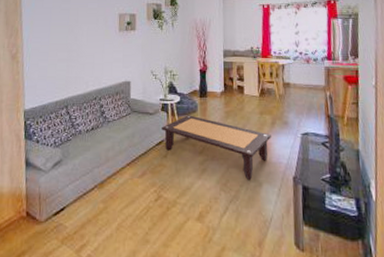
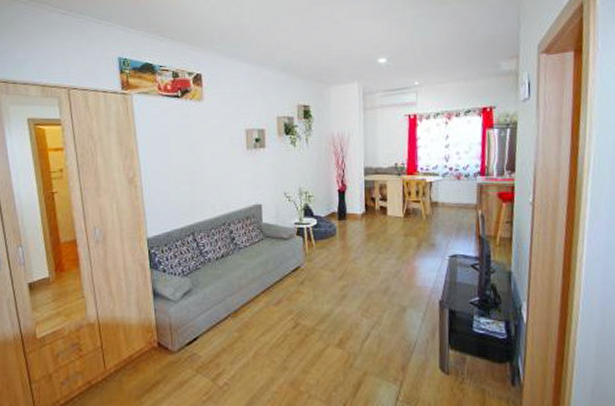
coffee table: present [162,115,271,181] -> none [297,239,417,306]

